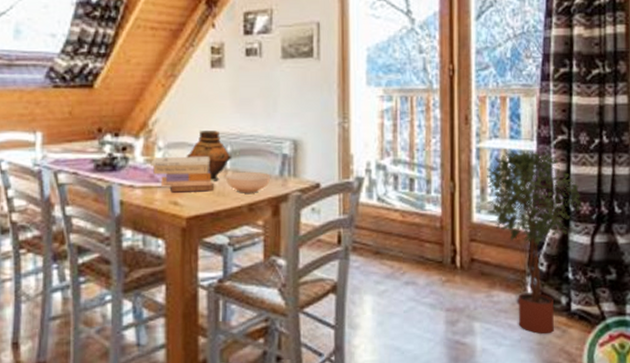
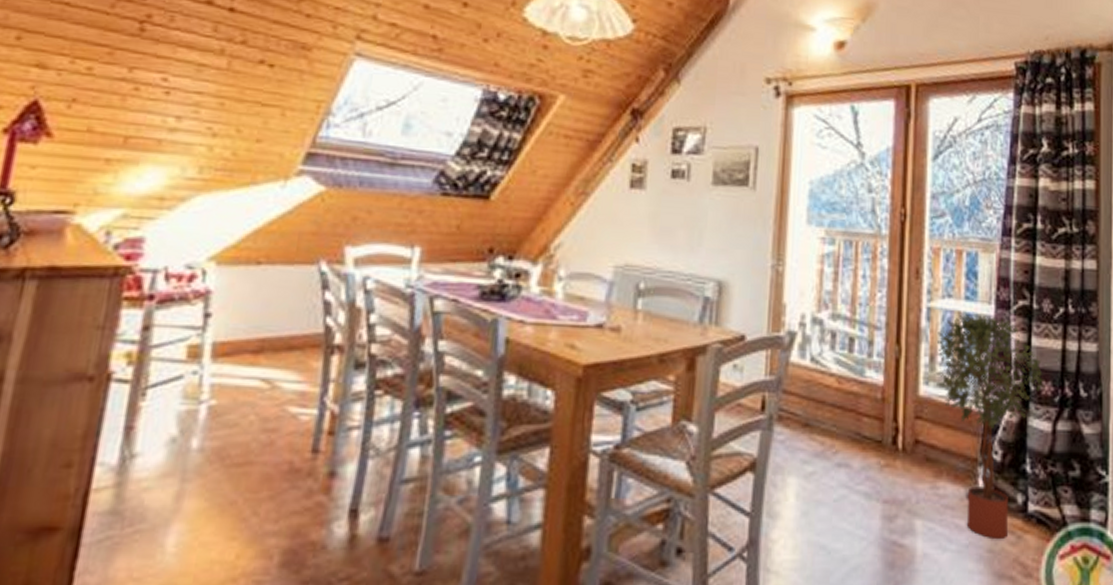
books: present [150,156,213,193] -> none [547,288,620,336]
vase: present [186,129,231,181] -> none [590,260,644,323]
bowl: present [225,171,271,193] -> none [634,314,689,341]

